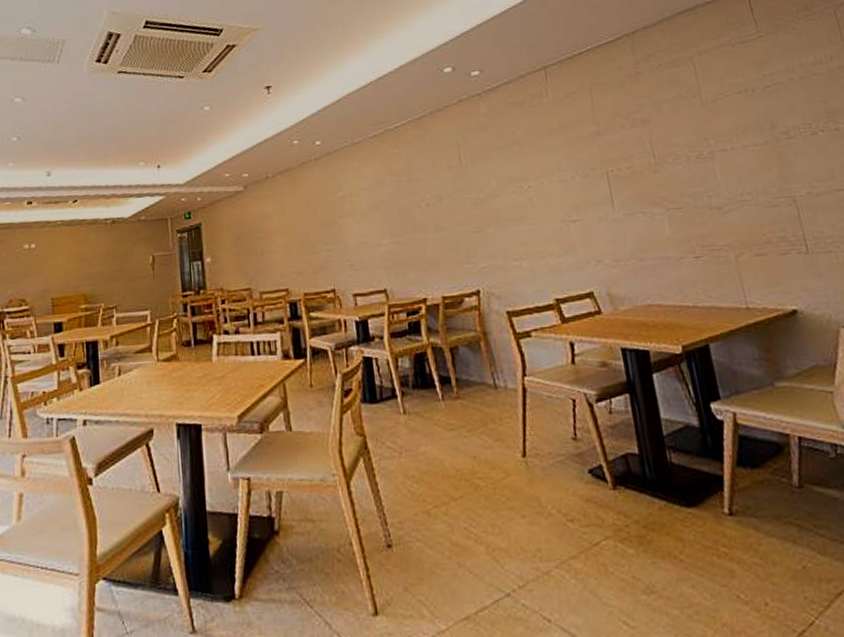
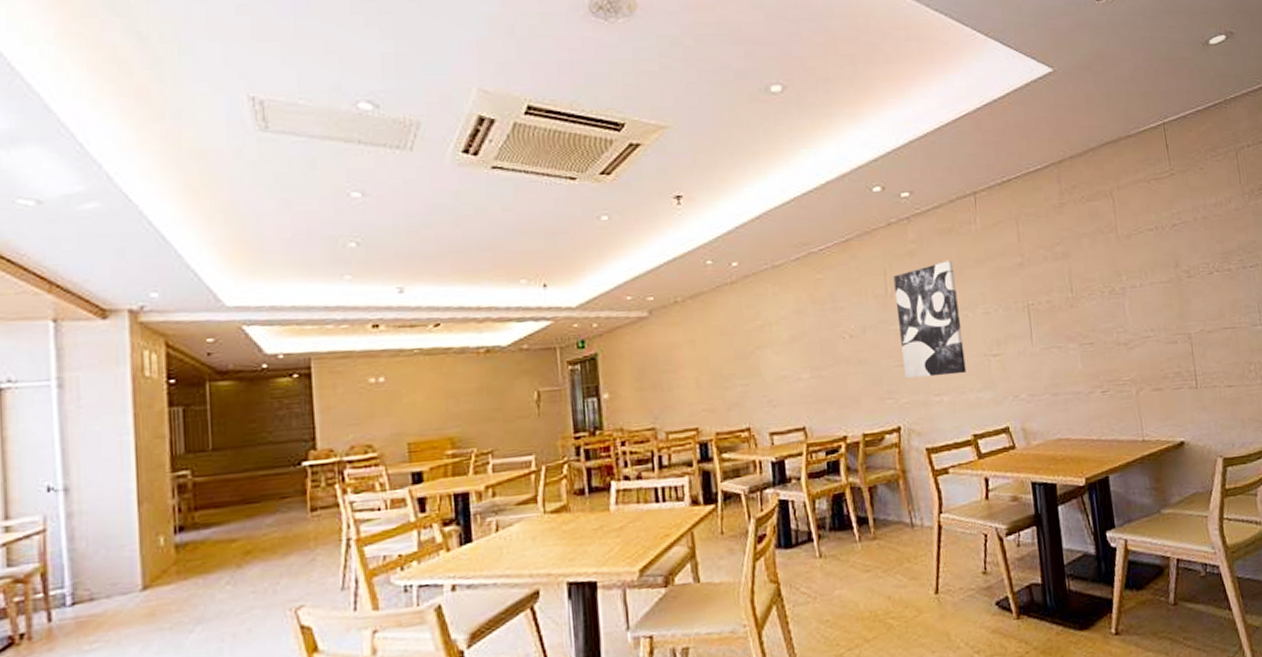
wall art: none [466,132,545,245] -> present [893,260,966,379]

